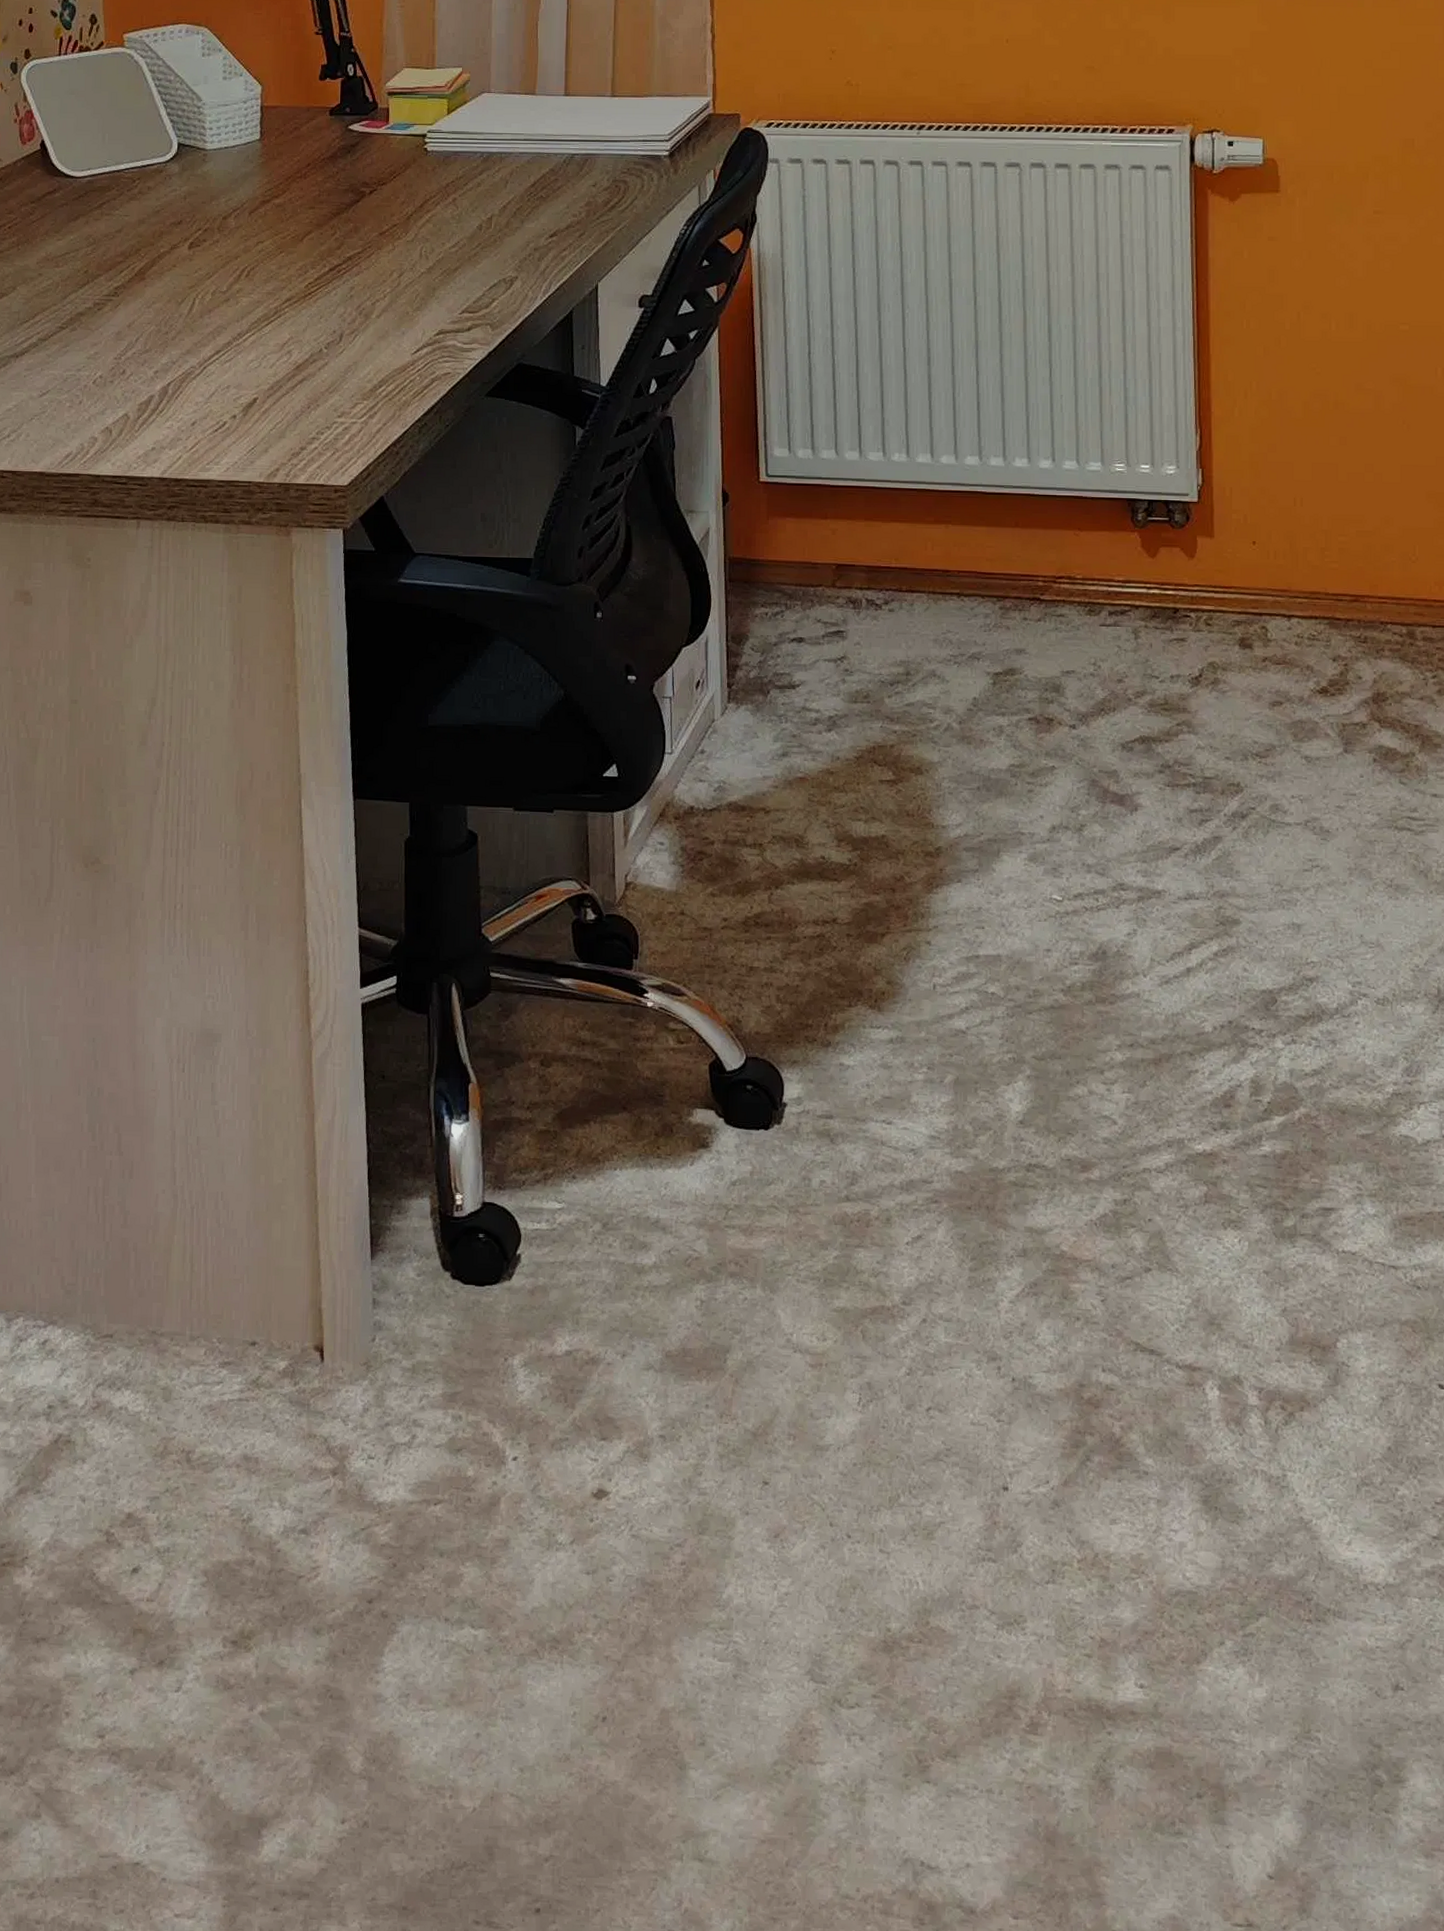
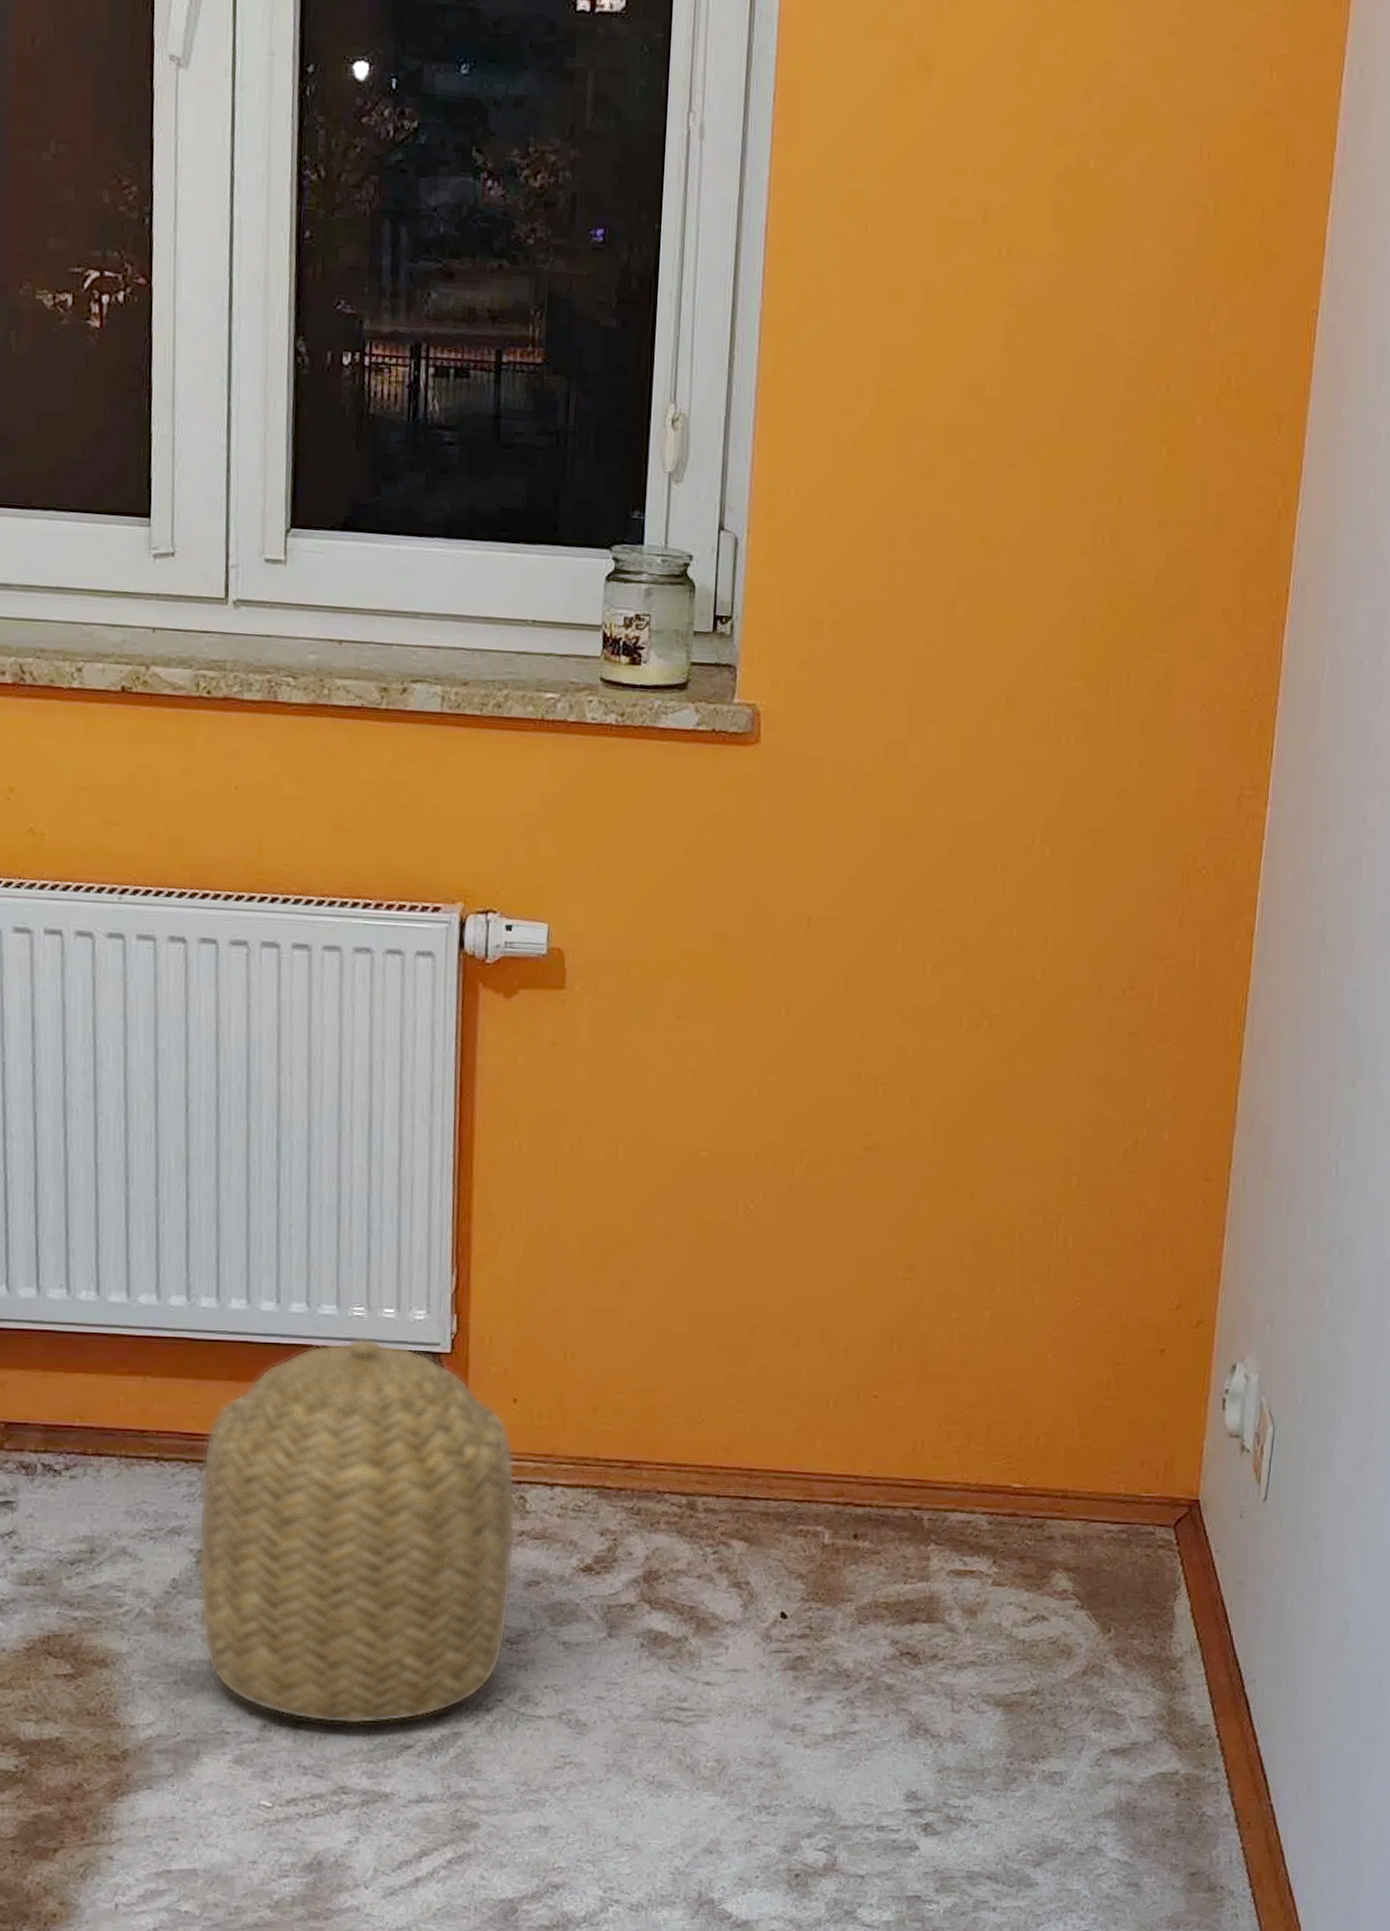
basket: none [994,489,1259,828] -> present [198,1337,516,1725]

